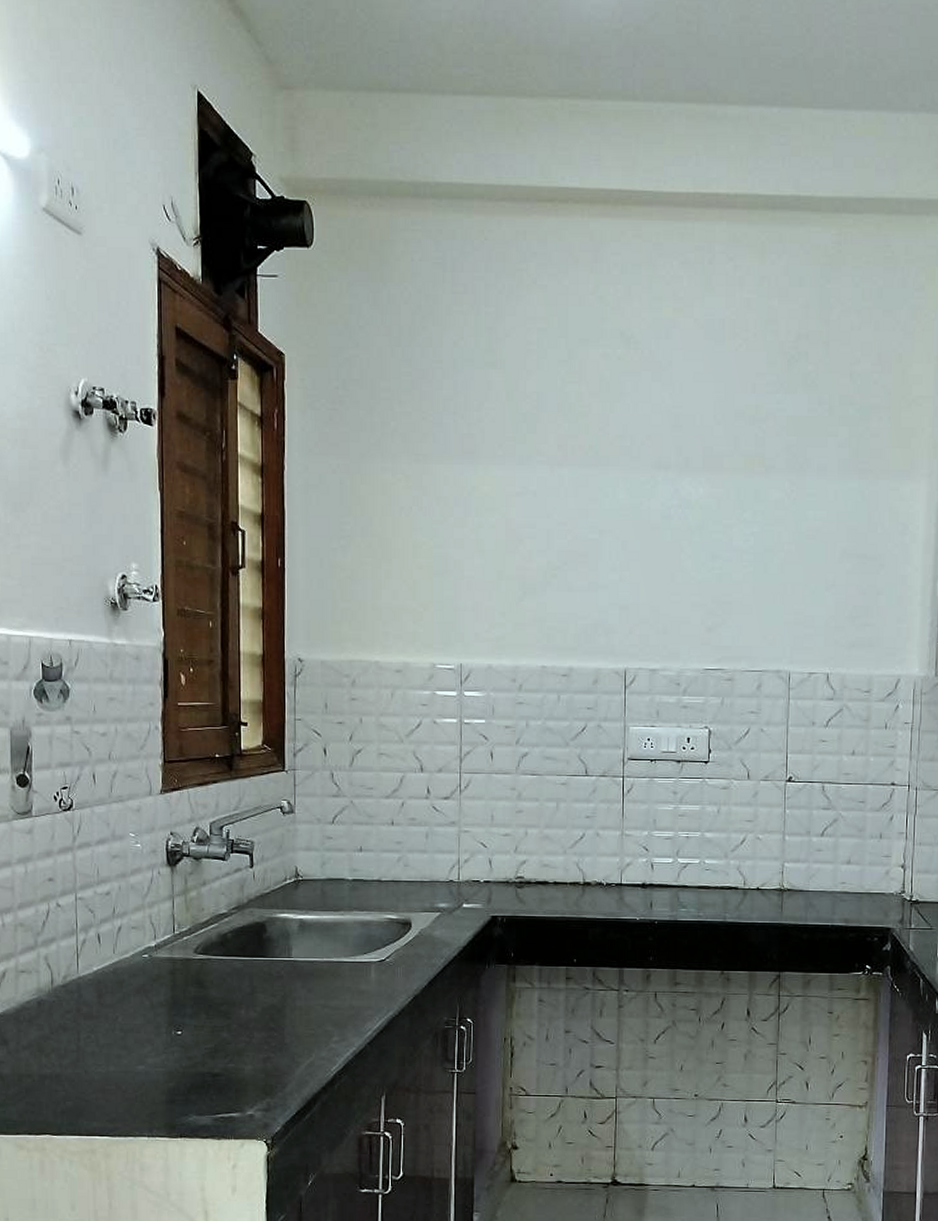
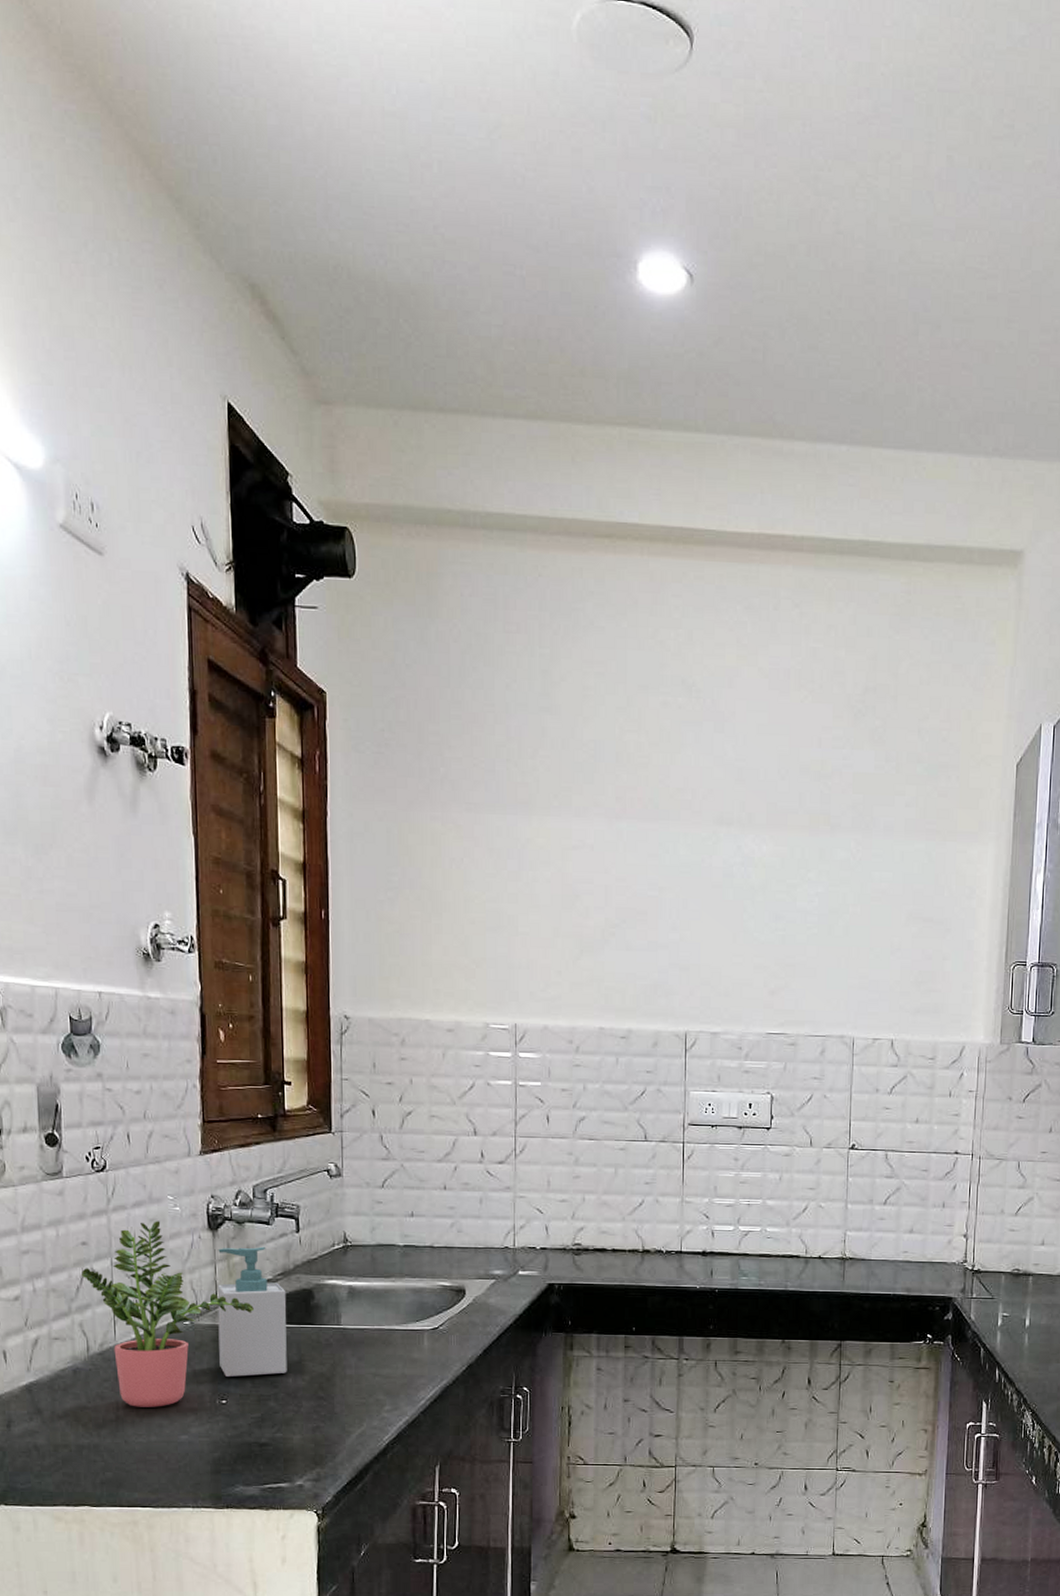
potted plant: none [47,857,209,1038] -> present [80,1221,254,1407]
soap bottle: none [174,881,240,1008] -> present [217,1246,287,1377]

